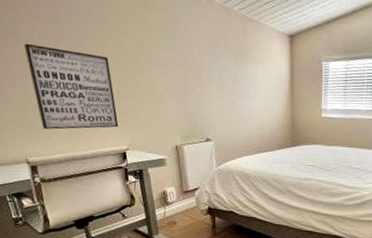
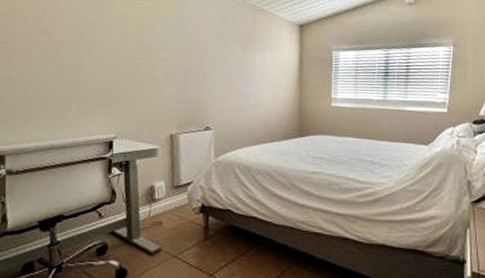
wall art: present [24,43,119,130] -> none [15,24,109,115]

